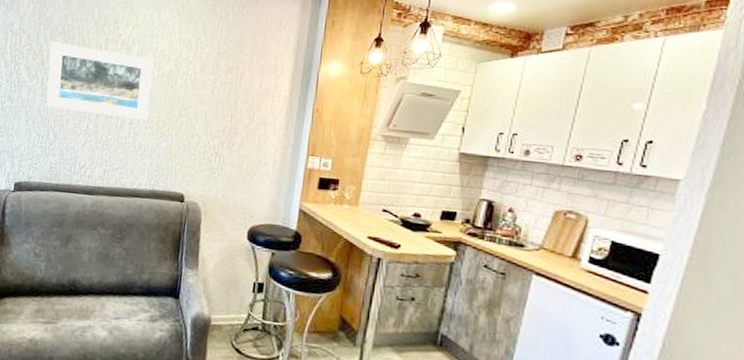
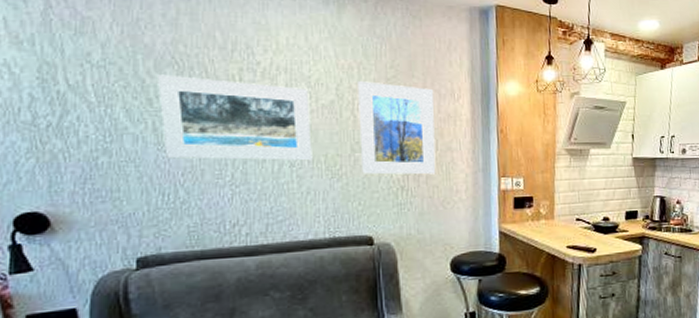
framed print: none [185,54,259,145] -> present [358,81,436,175]

